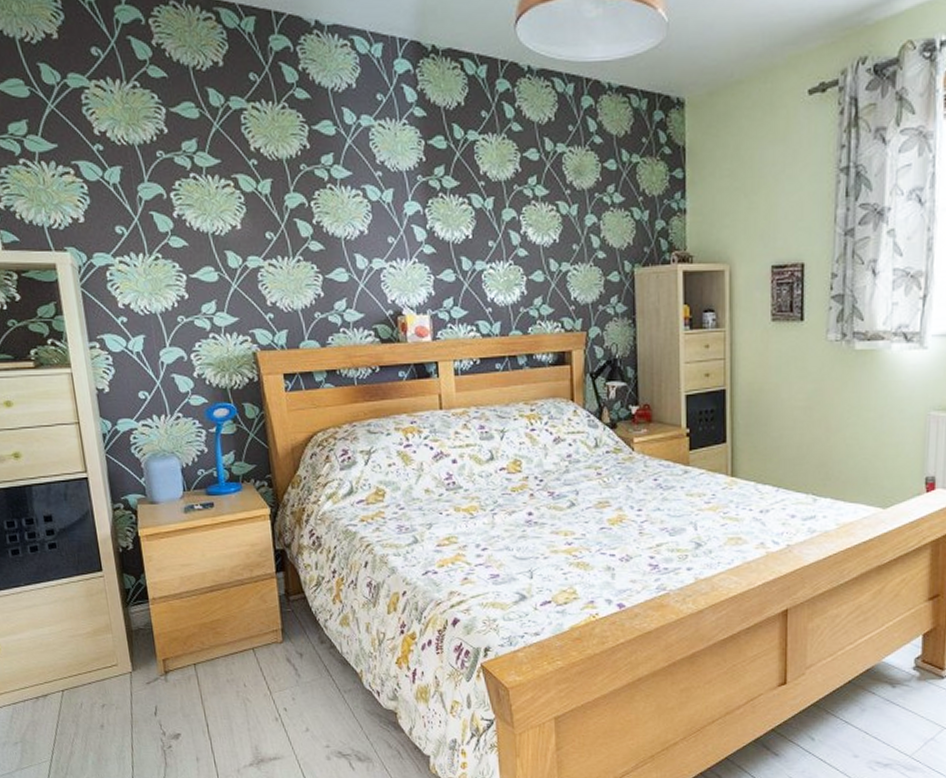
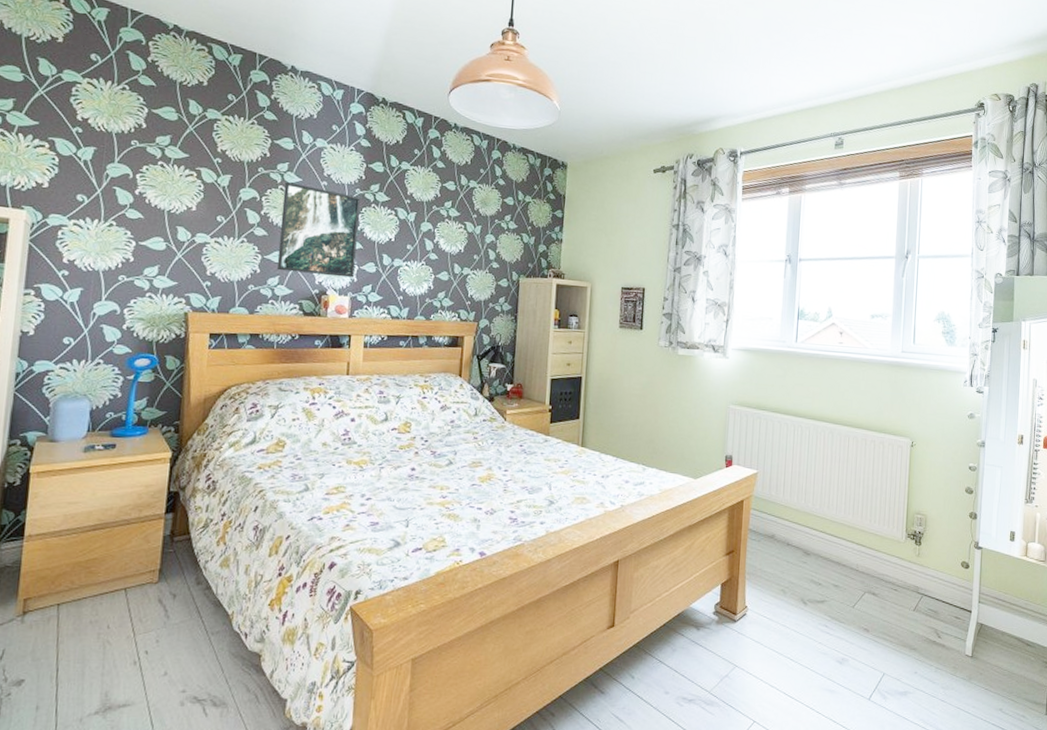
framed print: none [332,178,431,292] -> present [276,182,361,278]

